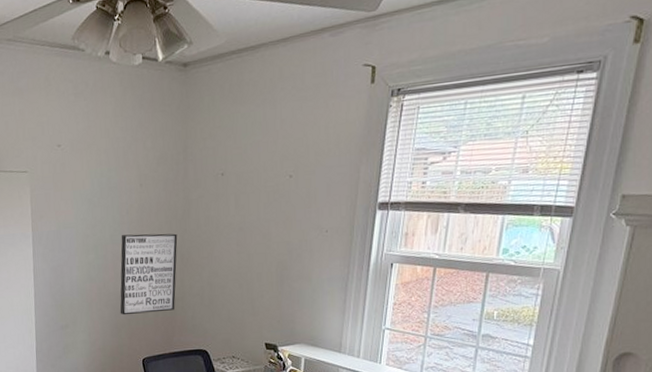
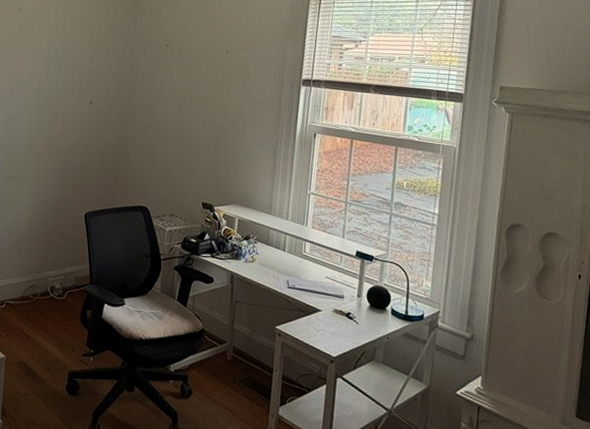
wall art: present [120,233,178,315] -> none [66,93,124,170]

